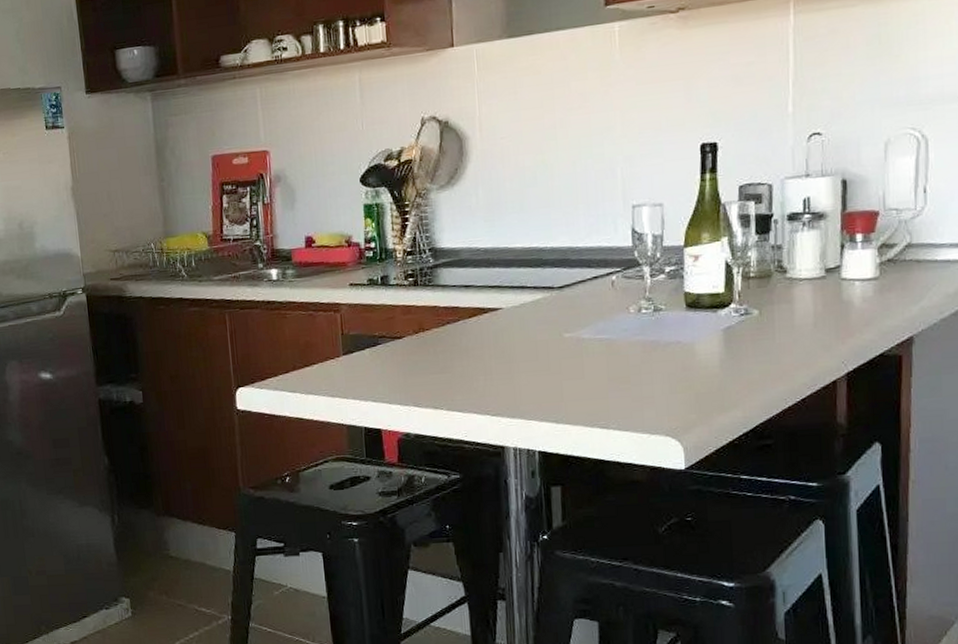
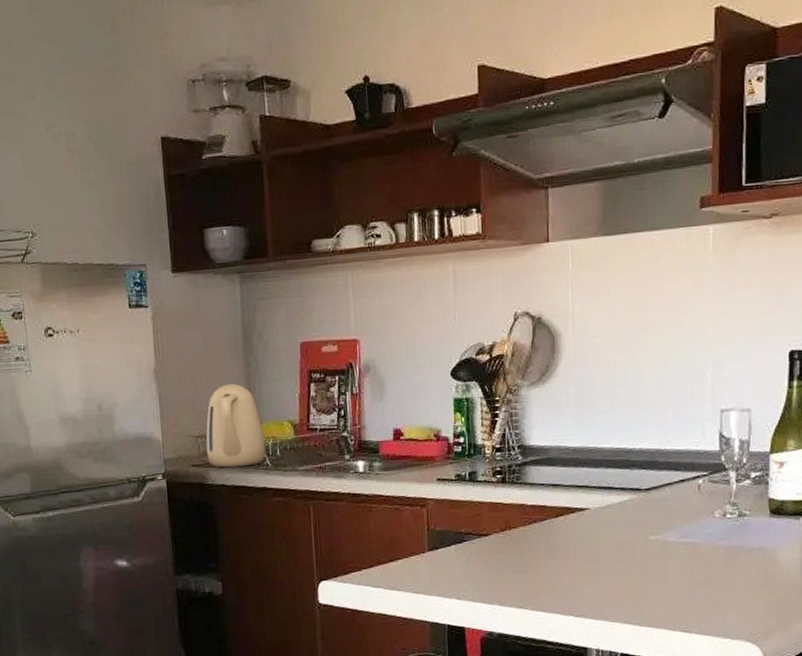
kettle: none [123,198,182,281] -> present [206,383,266,468]

